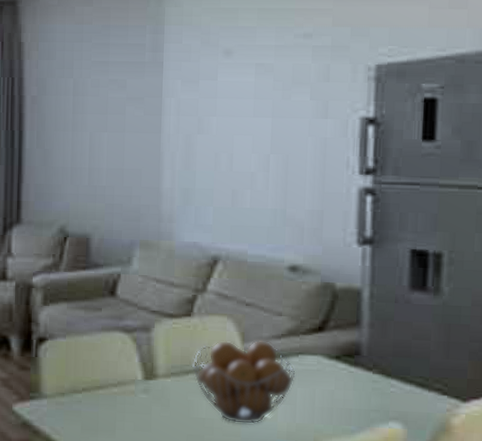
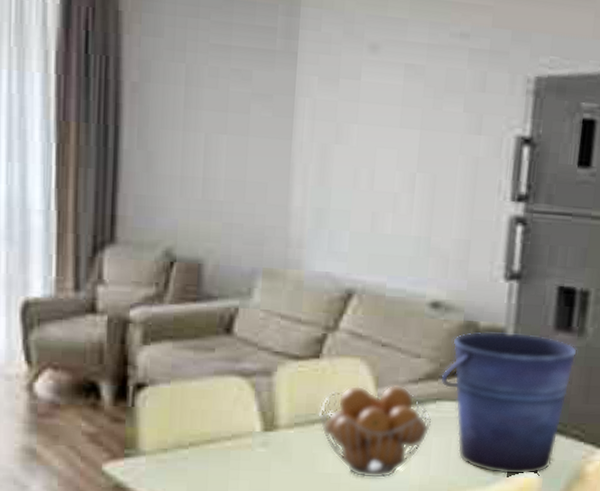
bucket: none [302,291,434,426] -> present [440,330,577,475]

